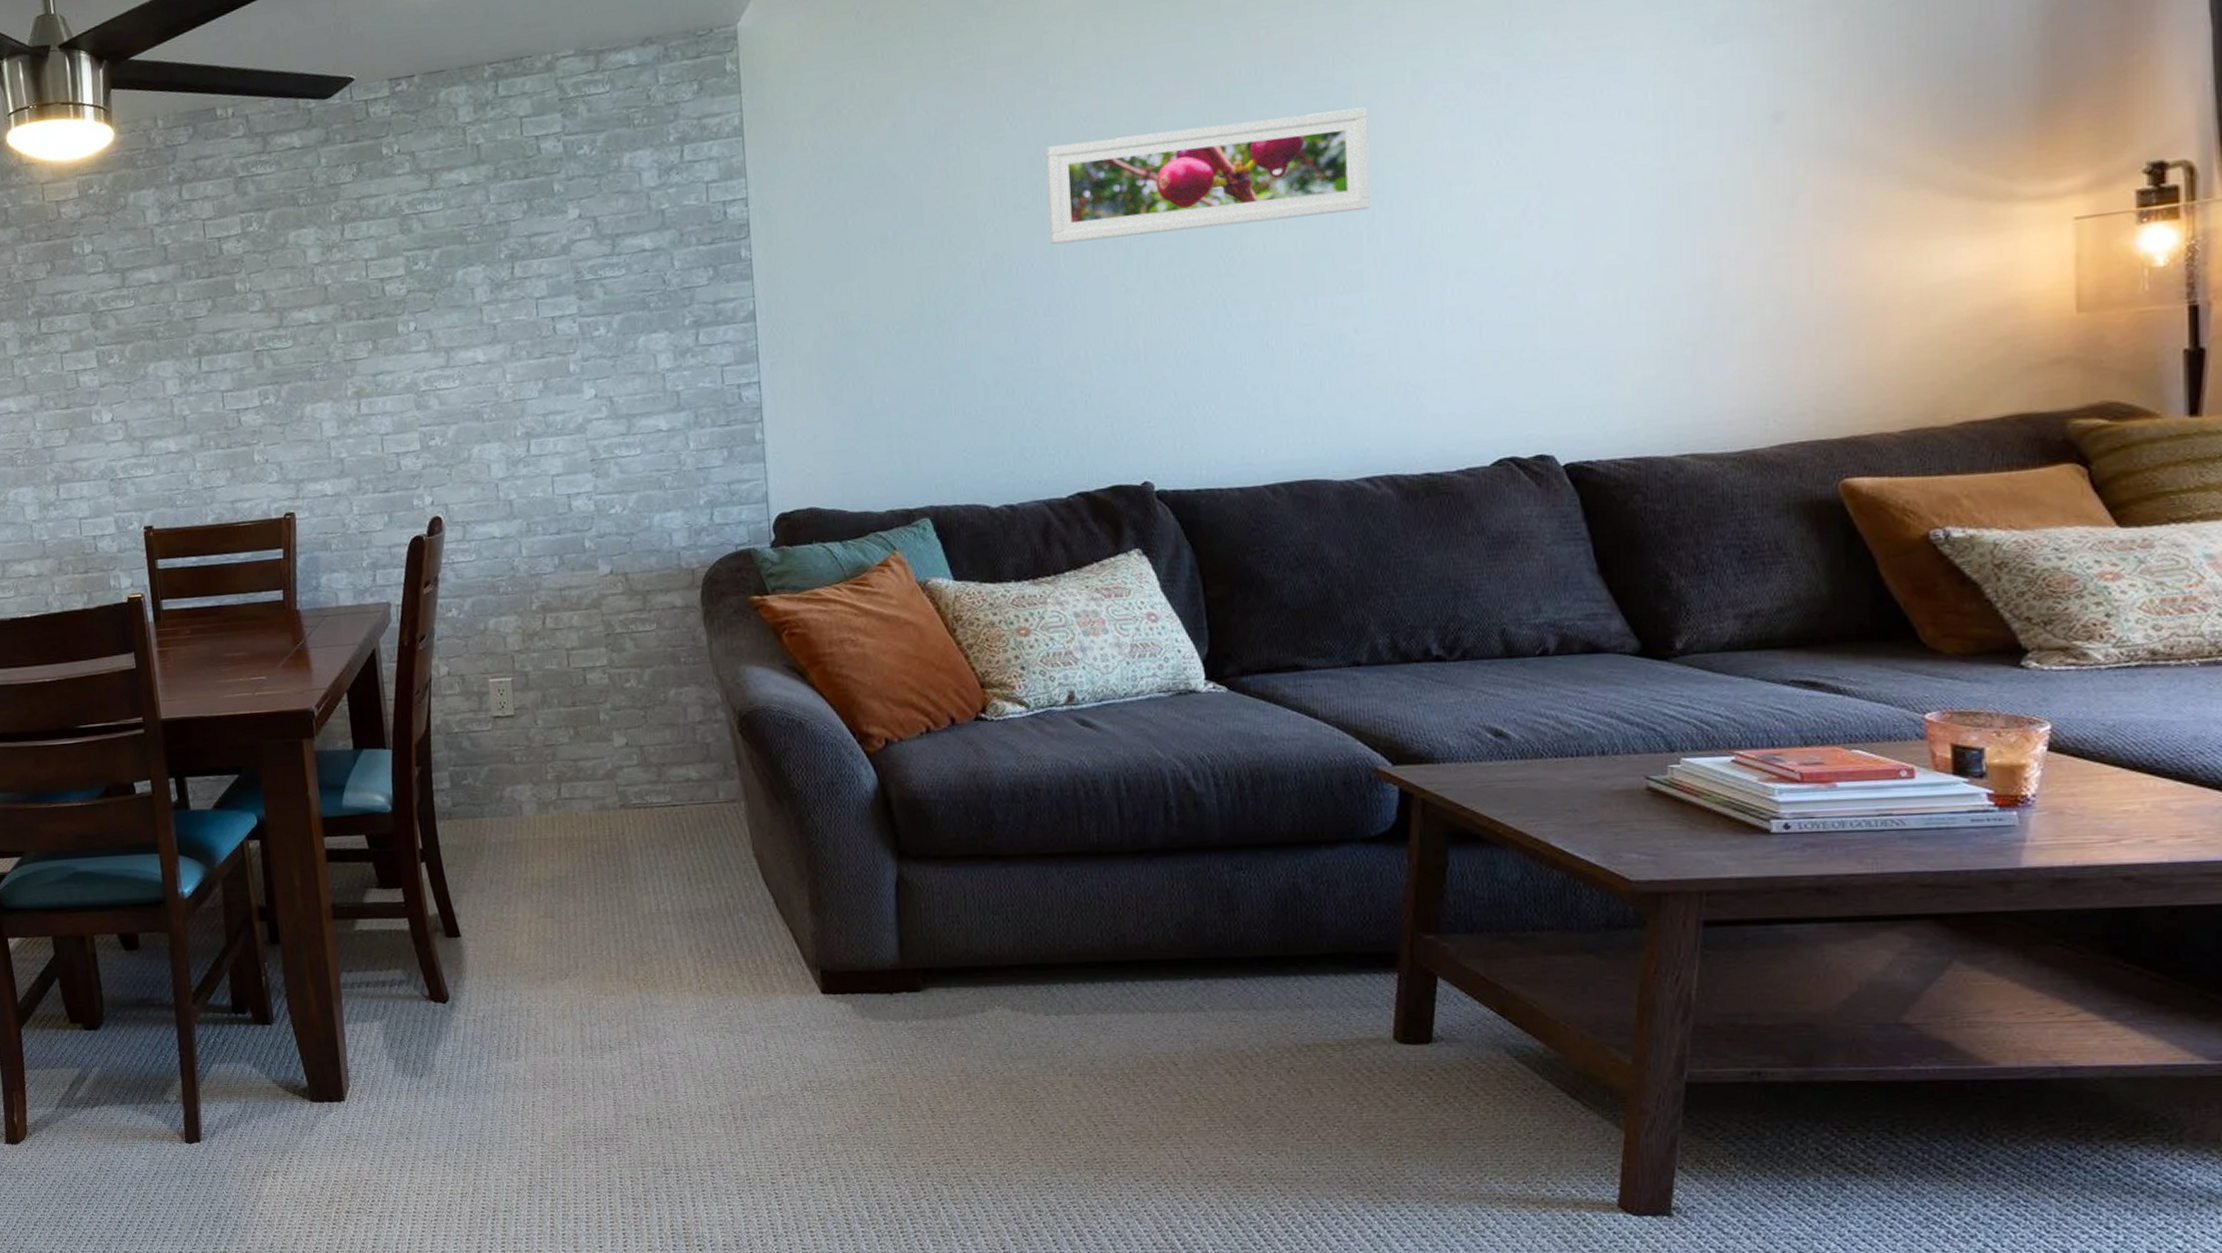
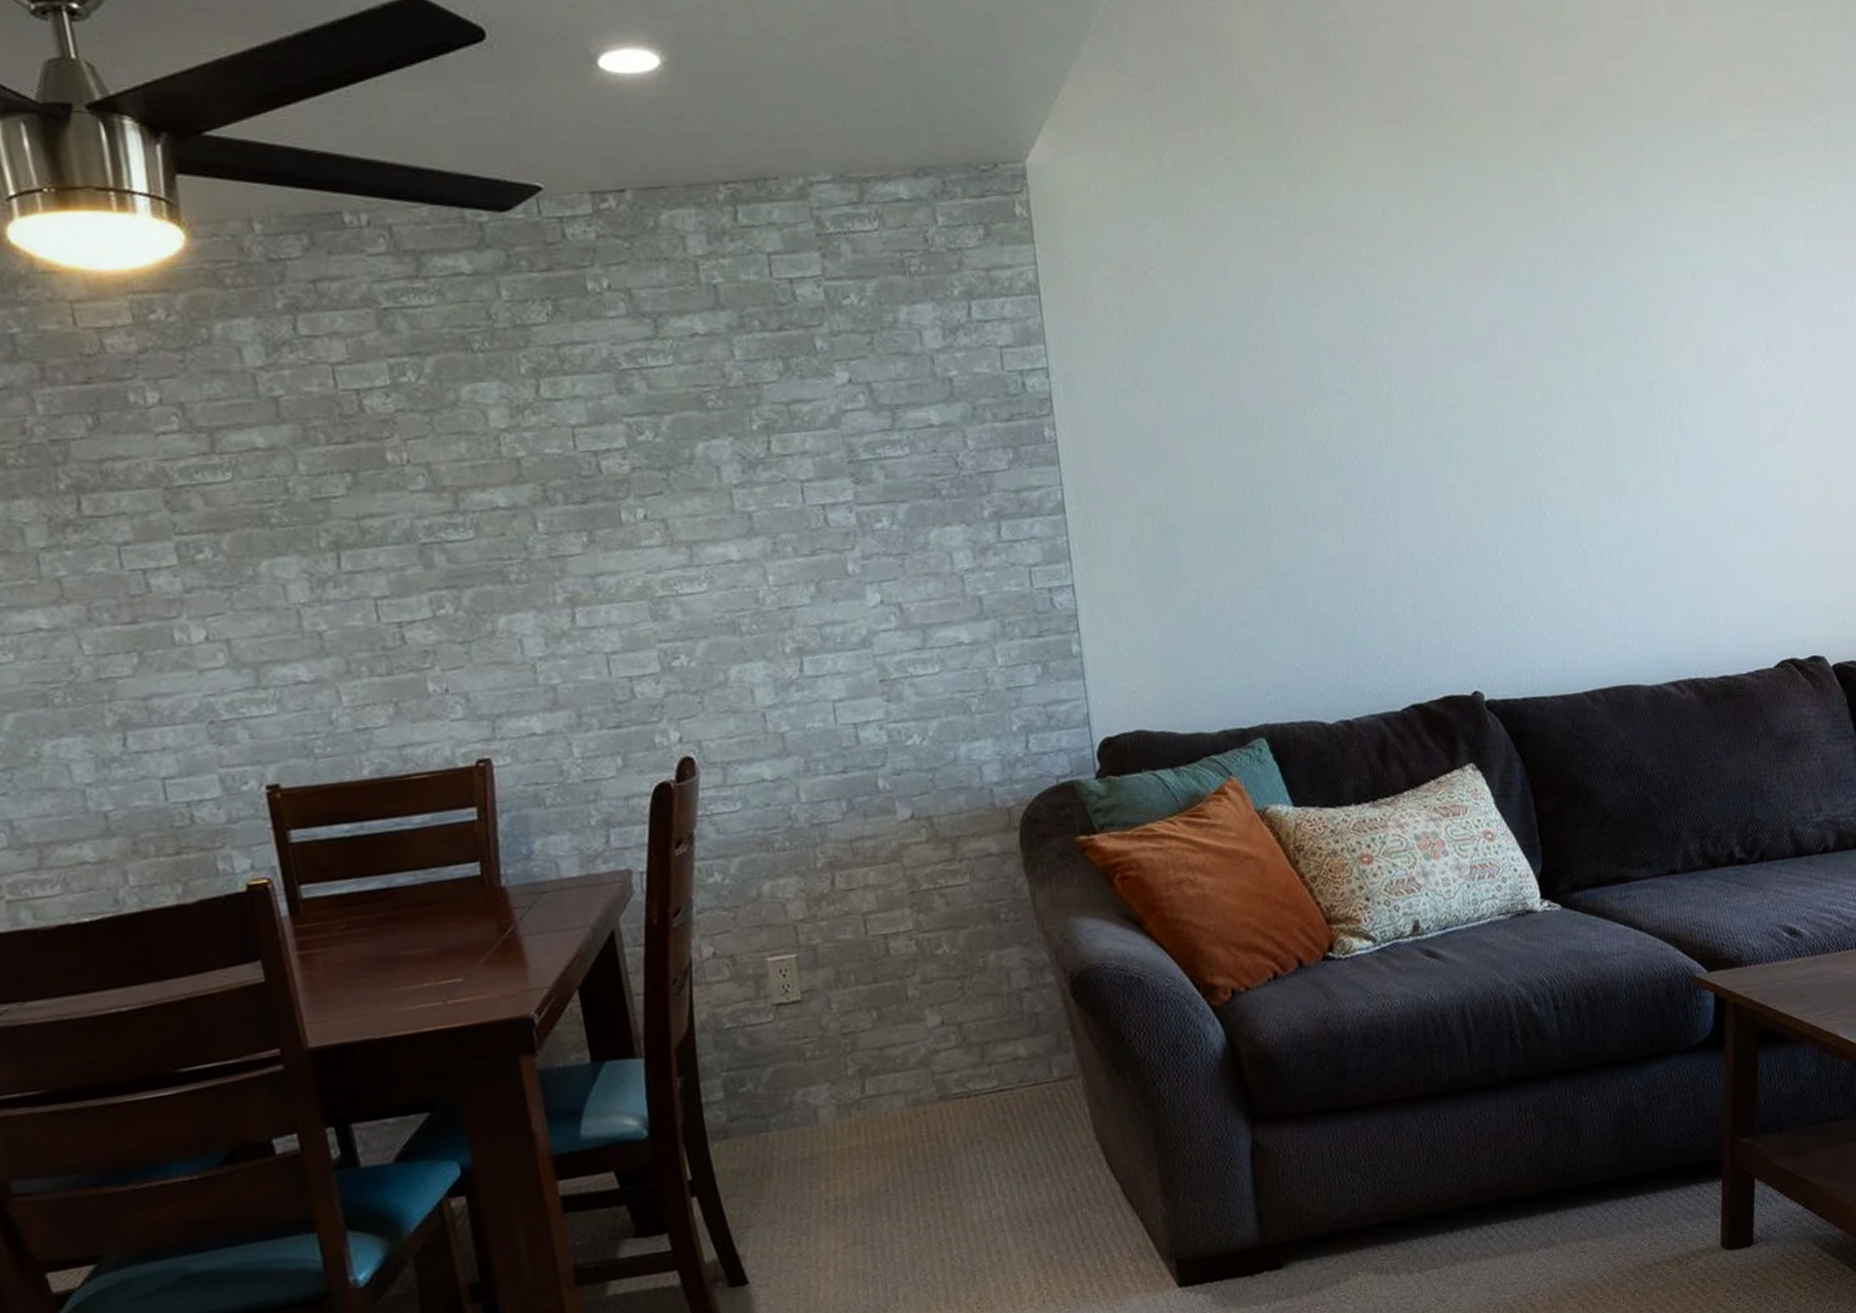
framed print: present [1045,107,1372,245] -> none [1361,303,1664,434]

